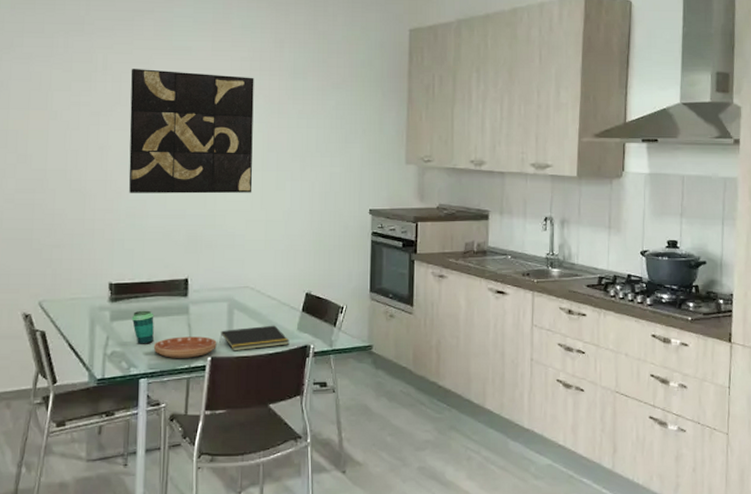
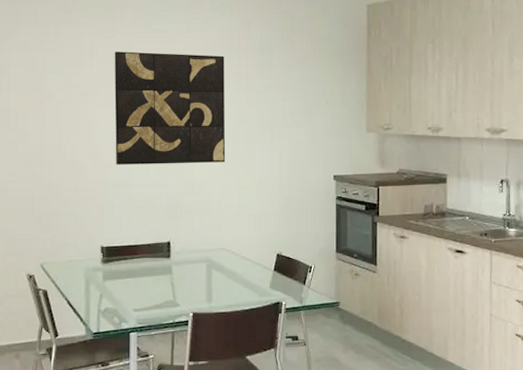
cup: present [131,310,154,344] -> none [121,271,141,301]
saucer: present [153,336,217,358] -> none [141,294,198,314]
notepad: present [219,325,290,351] -> none [200,283,263,308]

